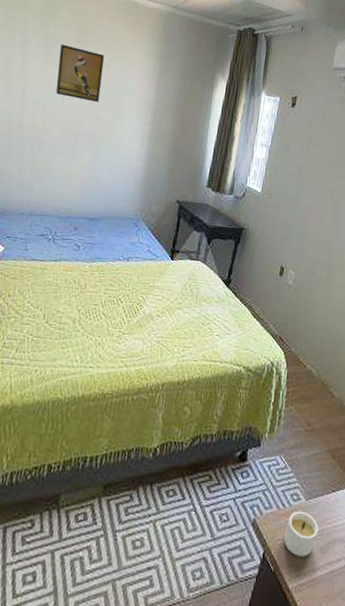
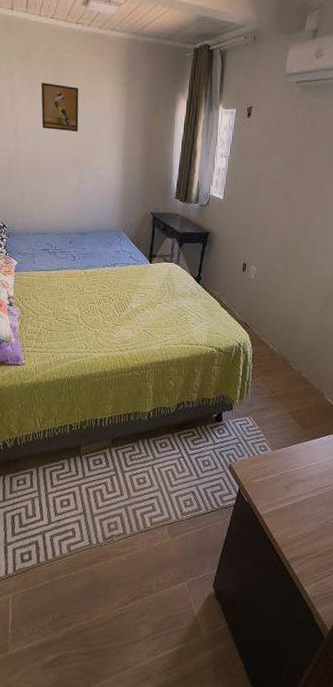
candle: present [283,511,319,557] -> none [254,458,283,493]

